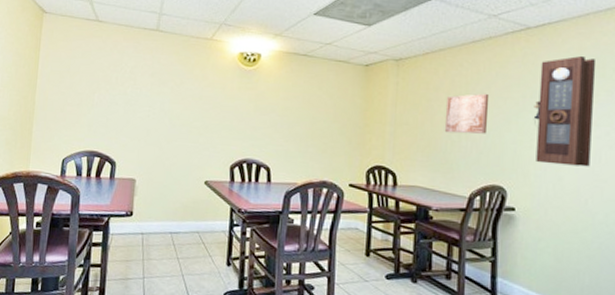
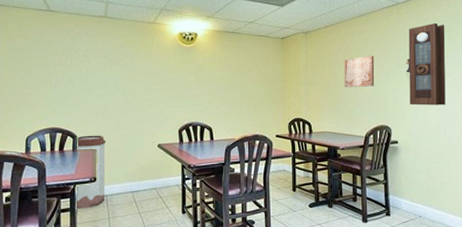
trash can: none [107,162,146,246] -> present [74,135,106,209]

